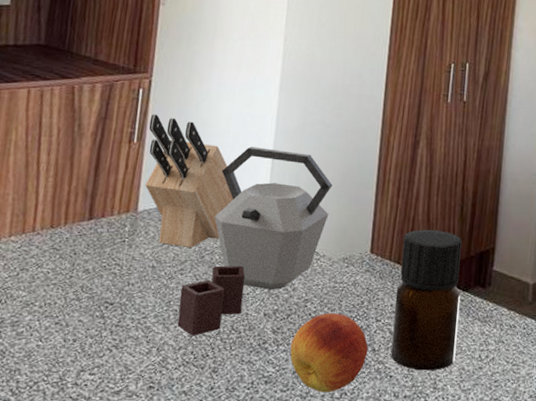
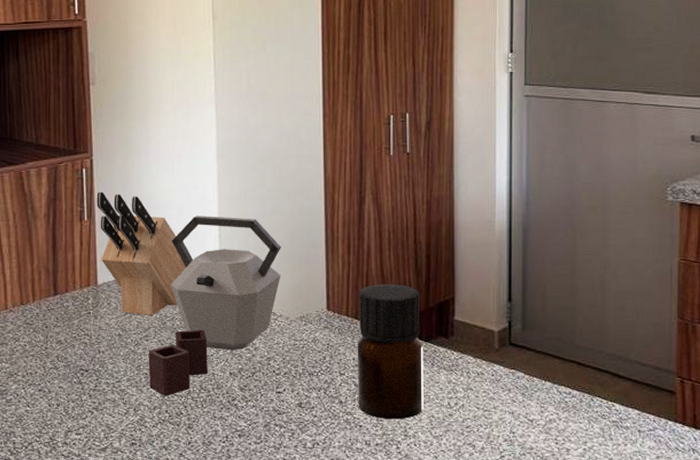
fruit: present [290,313,369,393] -> none [259,369,335,444]

